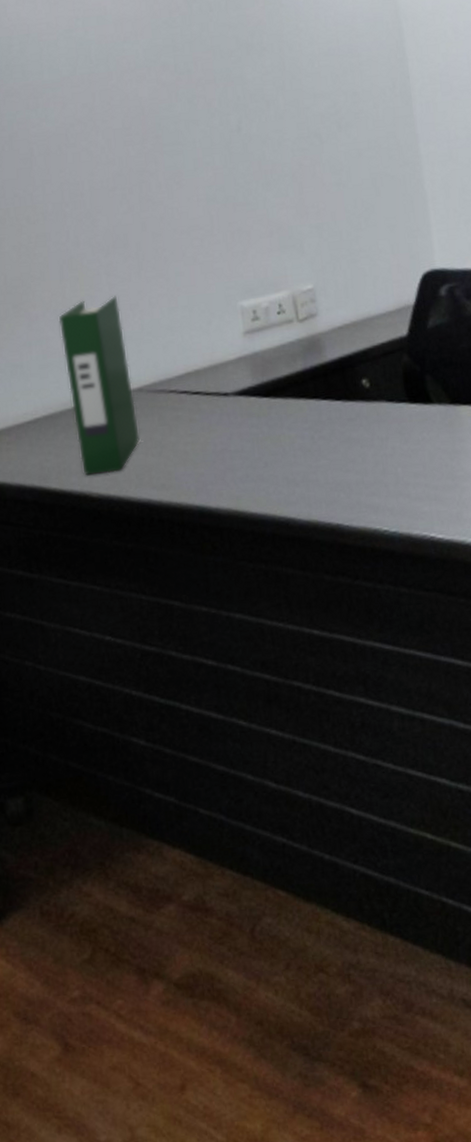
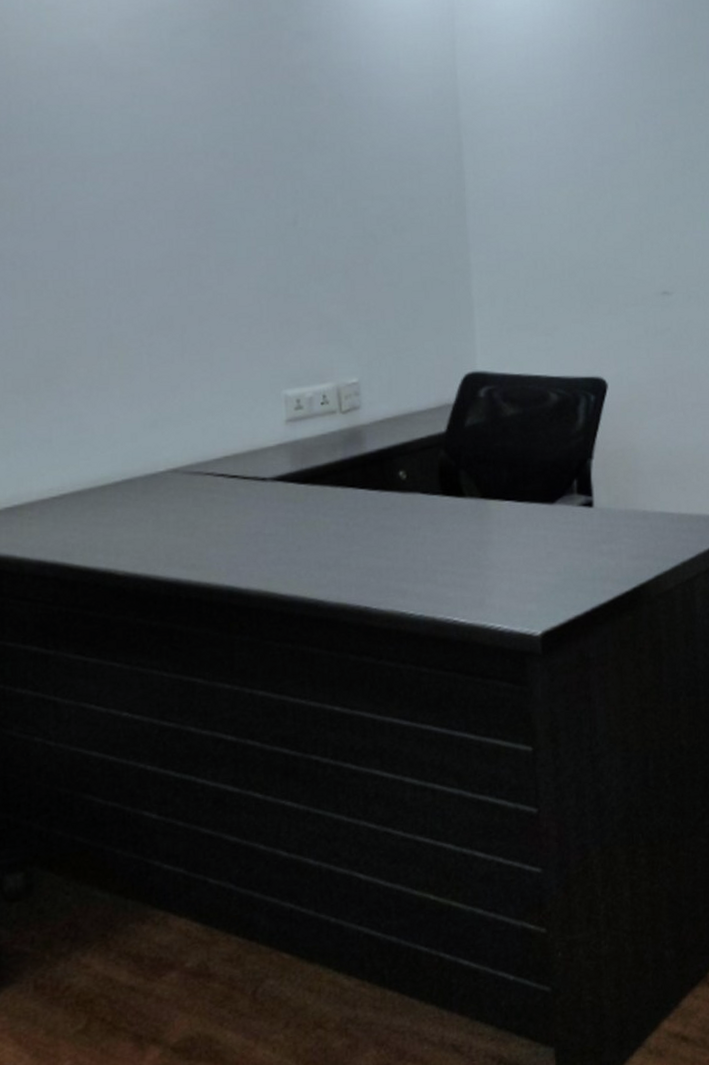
binder: present [58,296,141,476] -> none [93,376,173,554]

